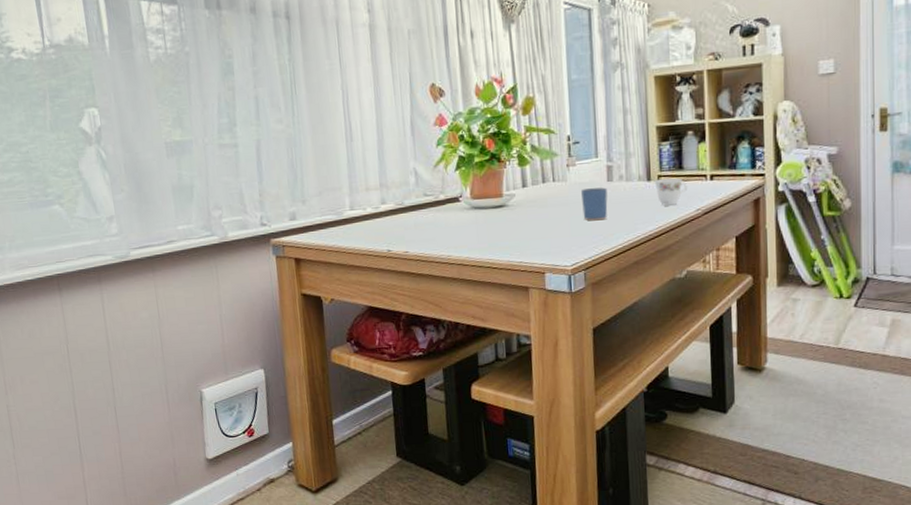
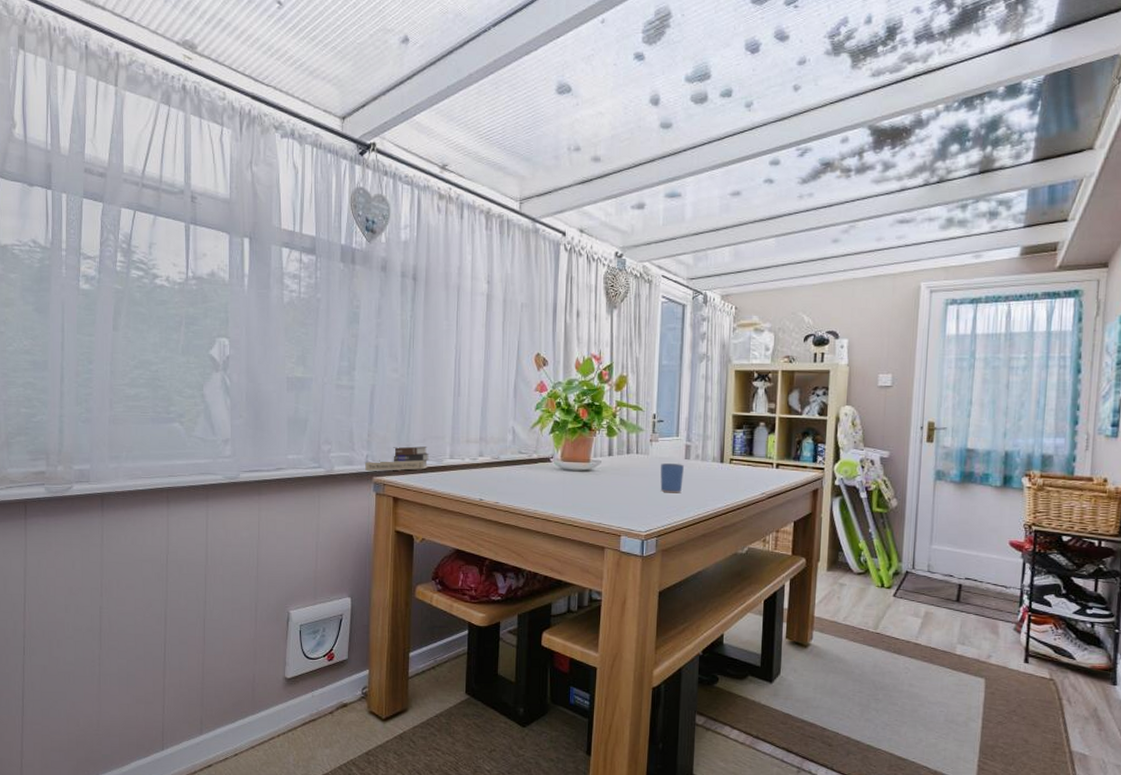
books: none [260,200,329,235] -> present [365,446,430,472]
teacup: present [654,178,688,206] -> none [726,462,756,487]

